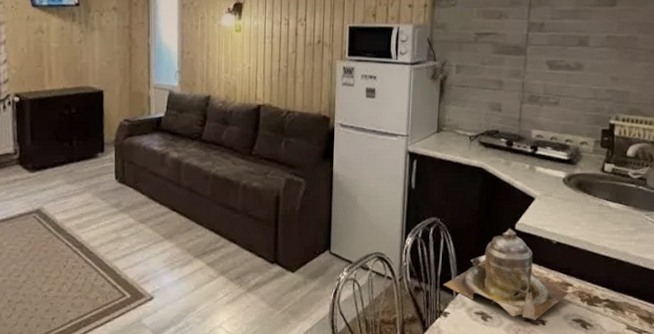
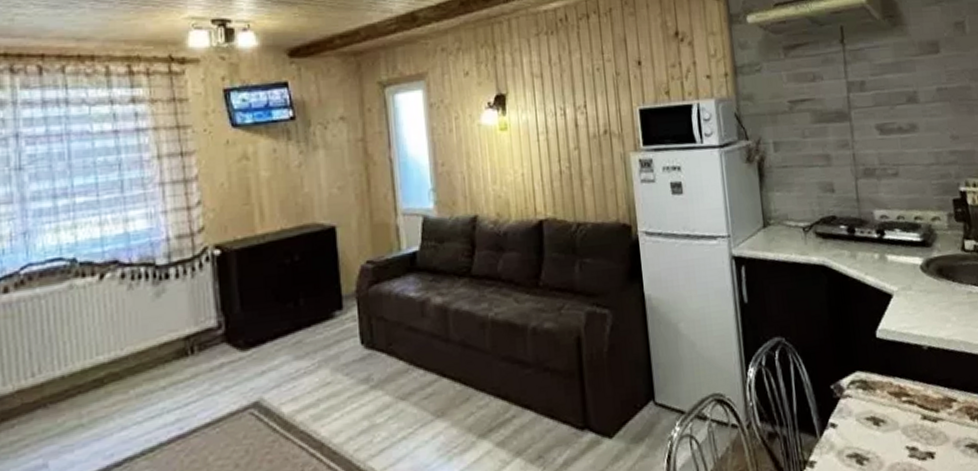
teapot: present [444,228,570,320] -> none [803,337,956,455]

